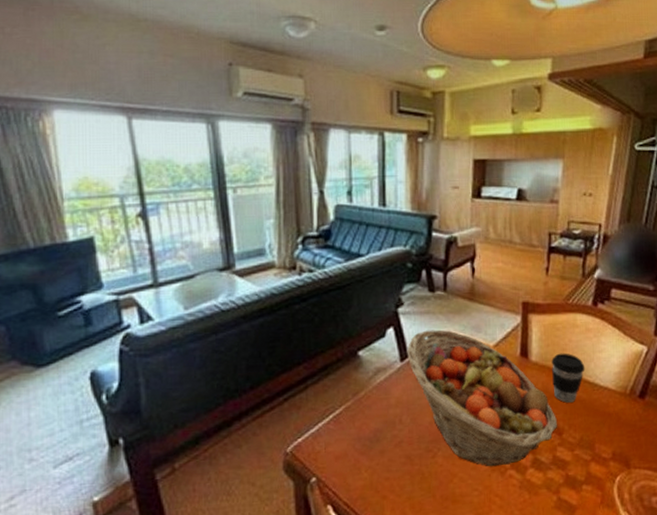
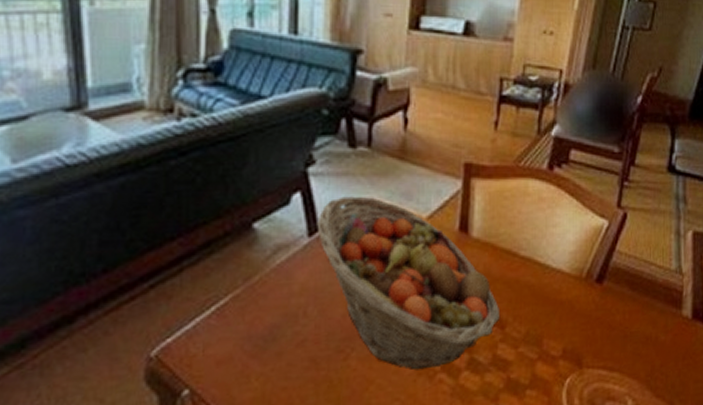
coffee cup: present [551,353,585,403] -> none [496,227,536,289]

